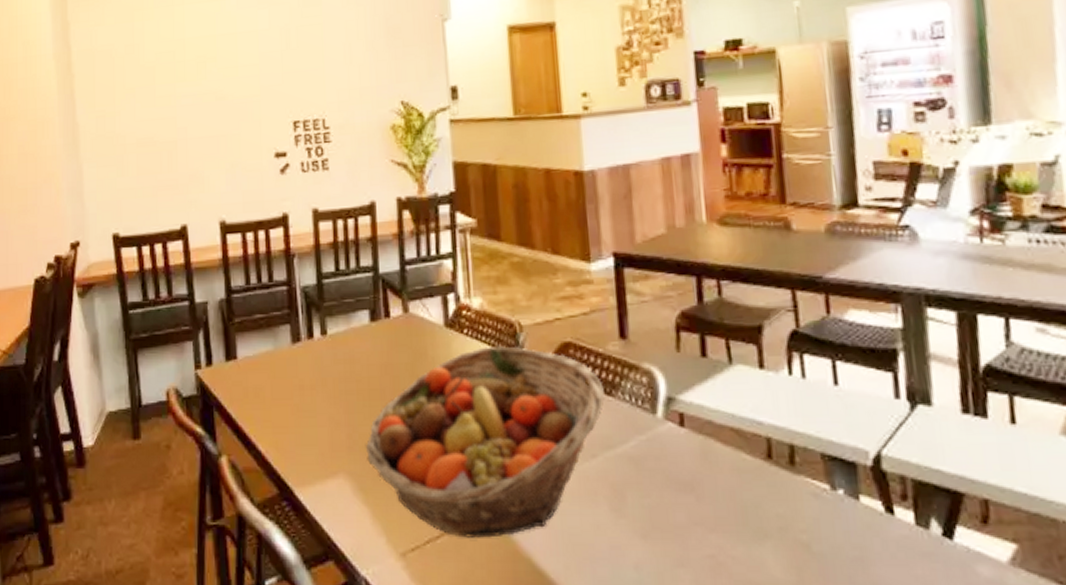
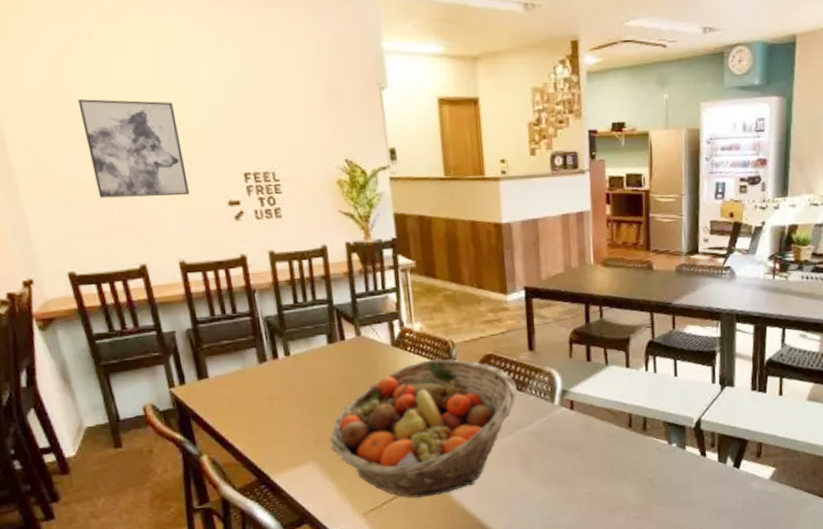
wall art: none [143,50,238,154] -> present [78,99,191,198]

